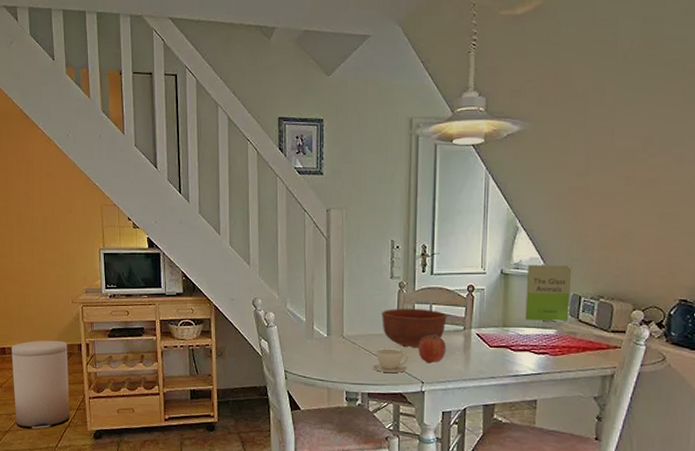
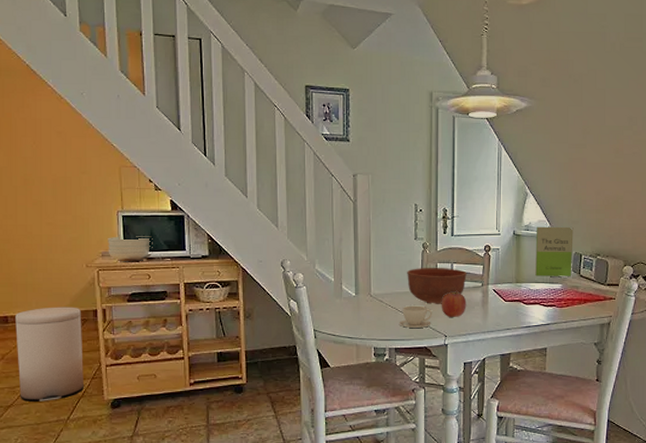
bowl: none [91,273,131,299] -> present [108,236,153,262]

